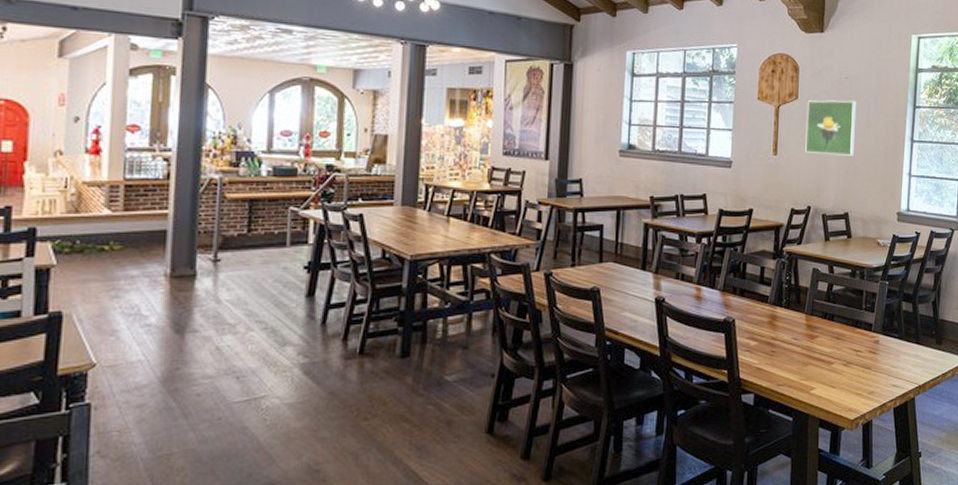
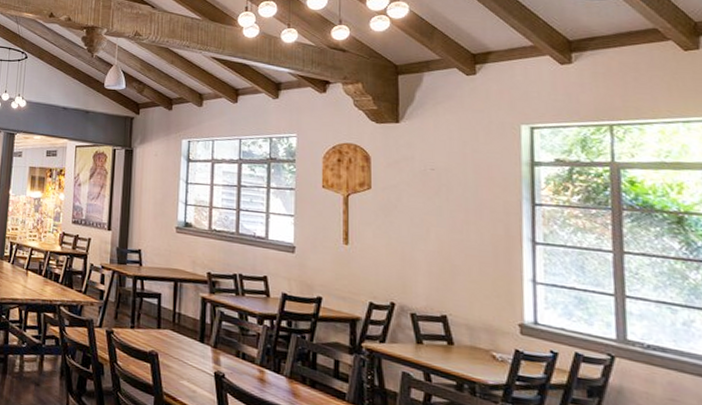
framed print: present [805,100,857,156] -> none [383,191,449,253]

